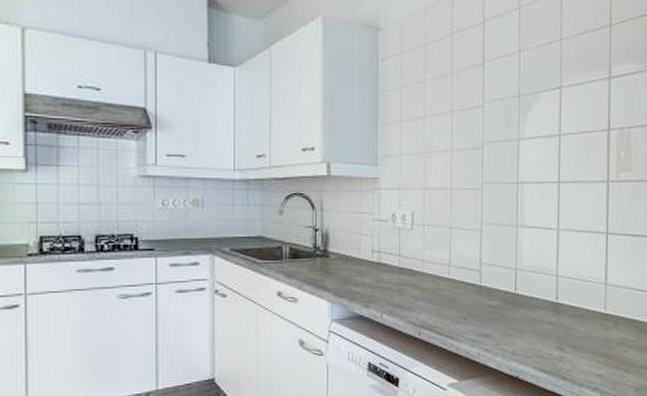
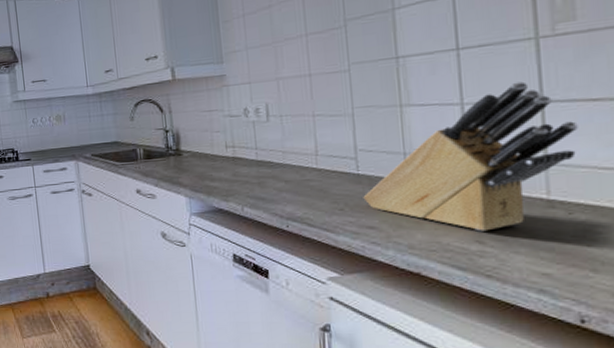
knife block: none [482,215,626,340] -> present [363,81,578,231]

